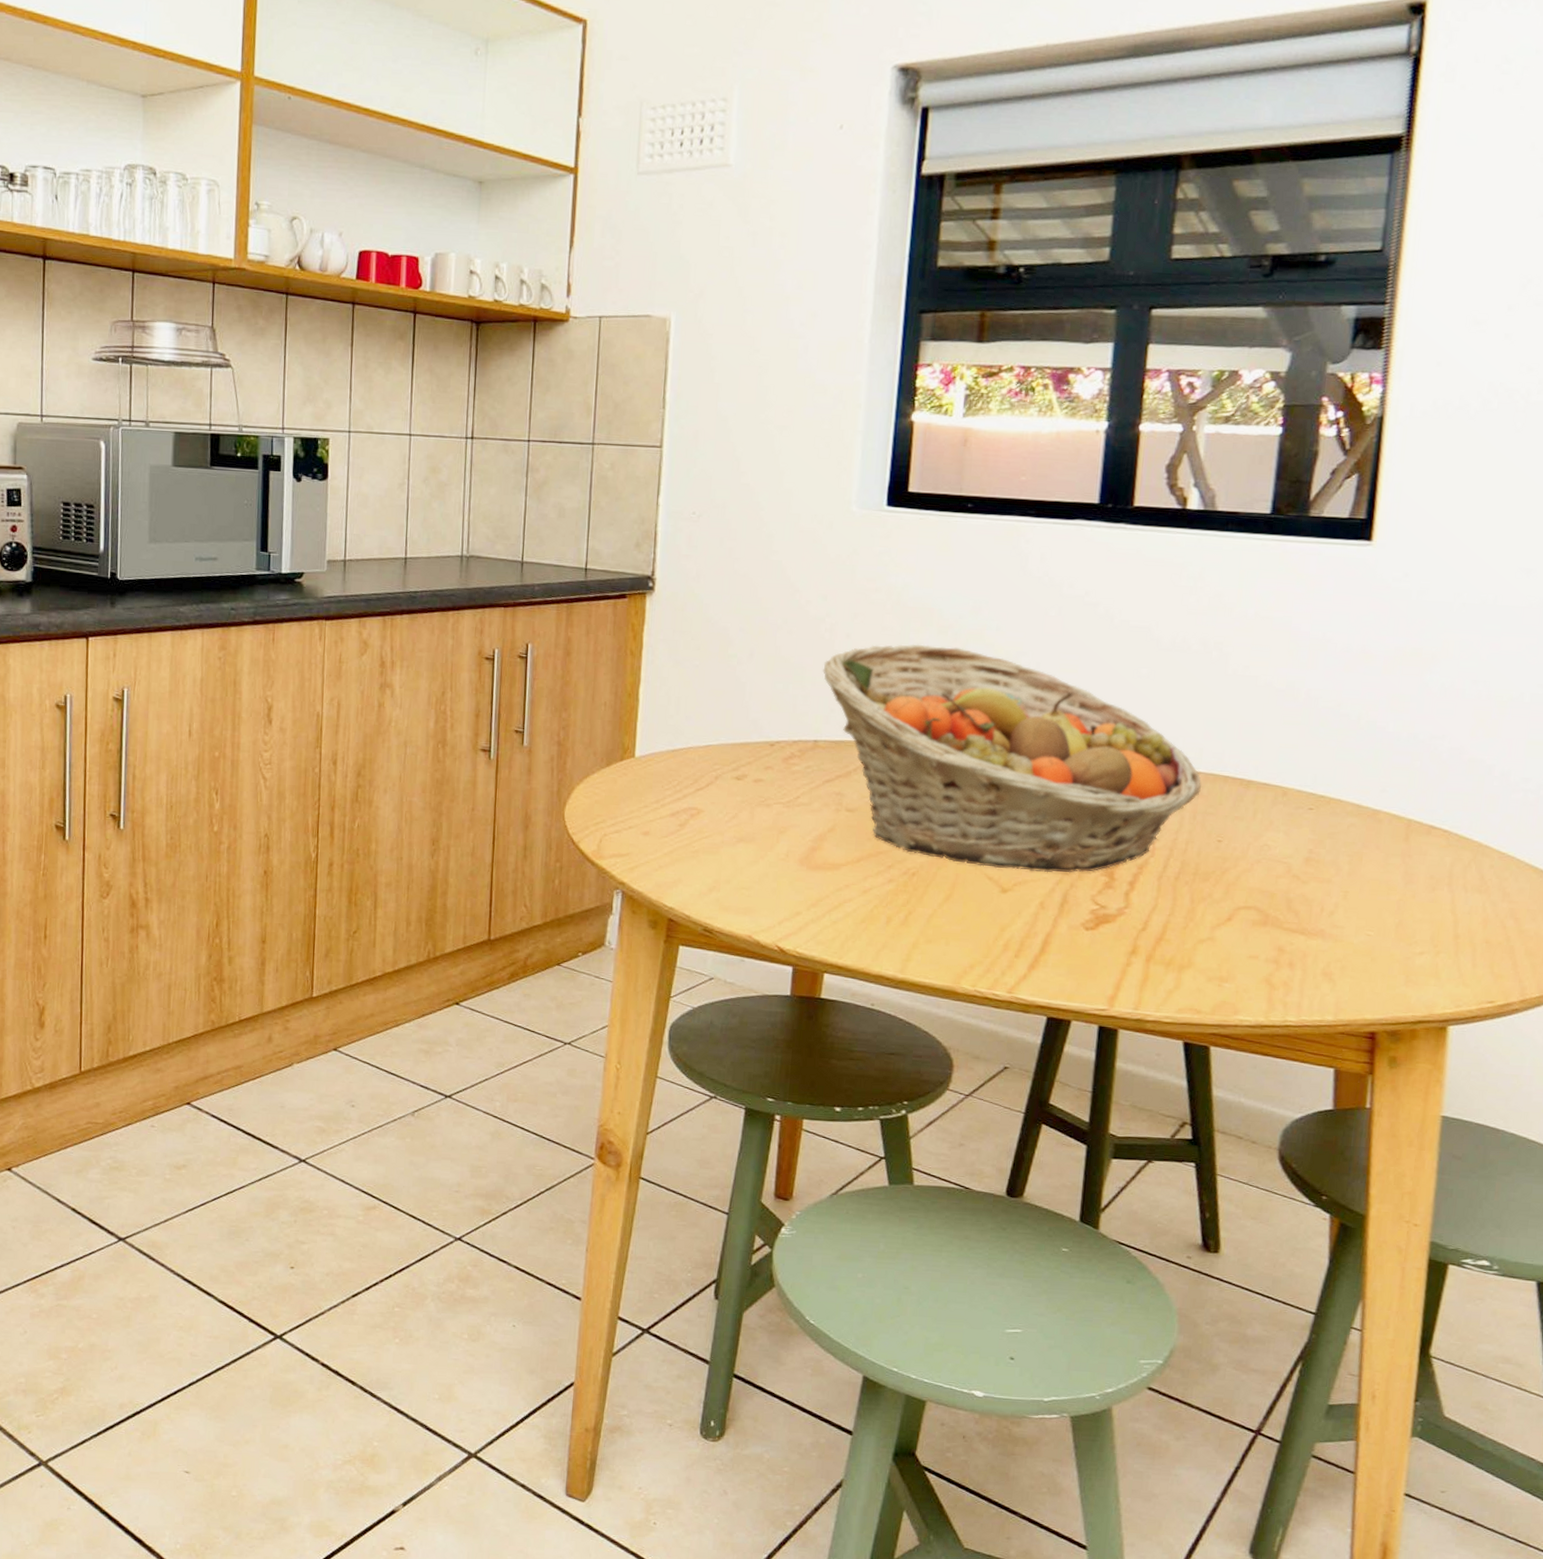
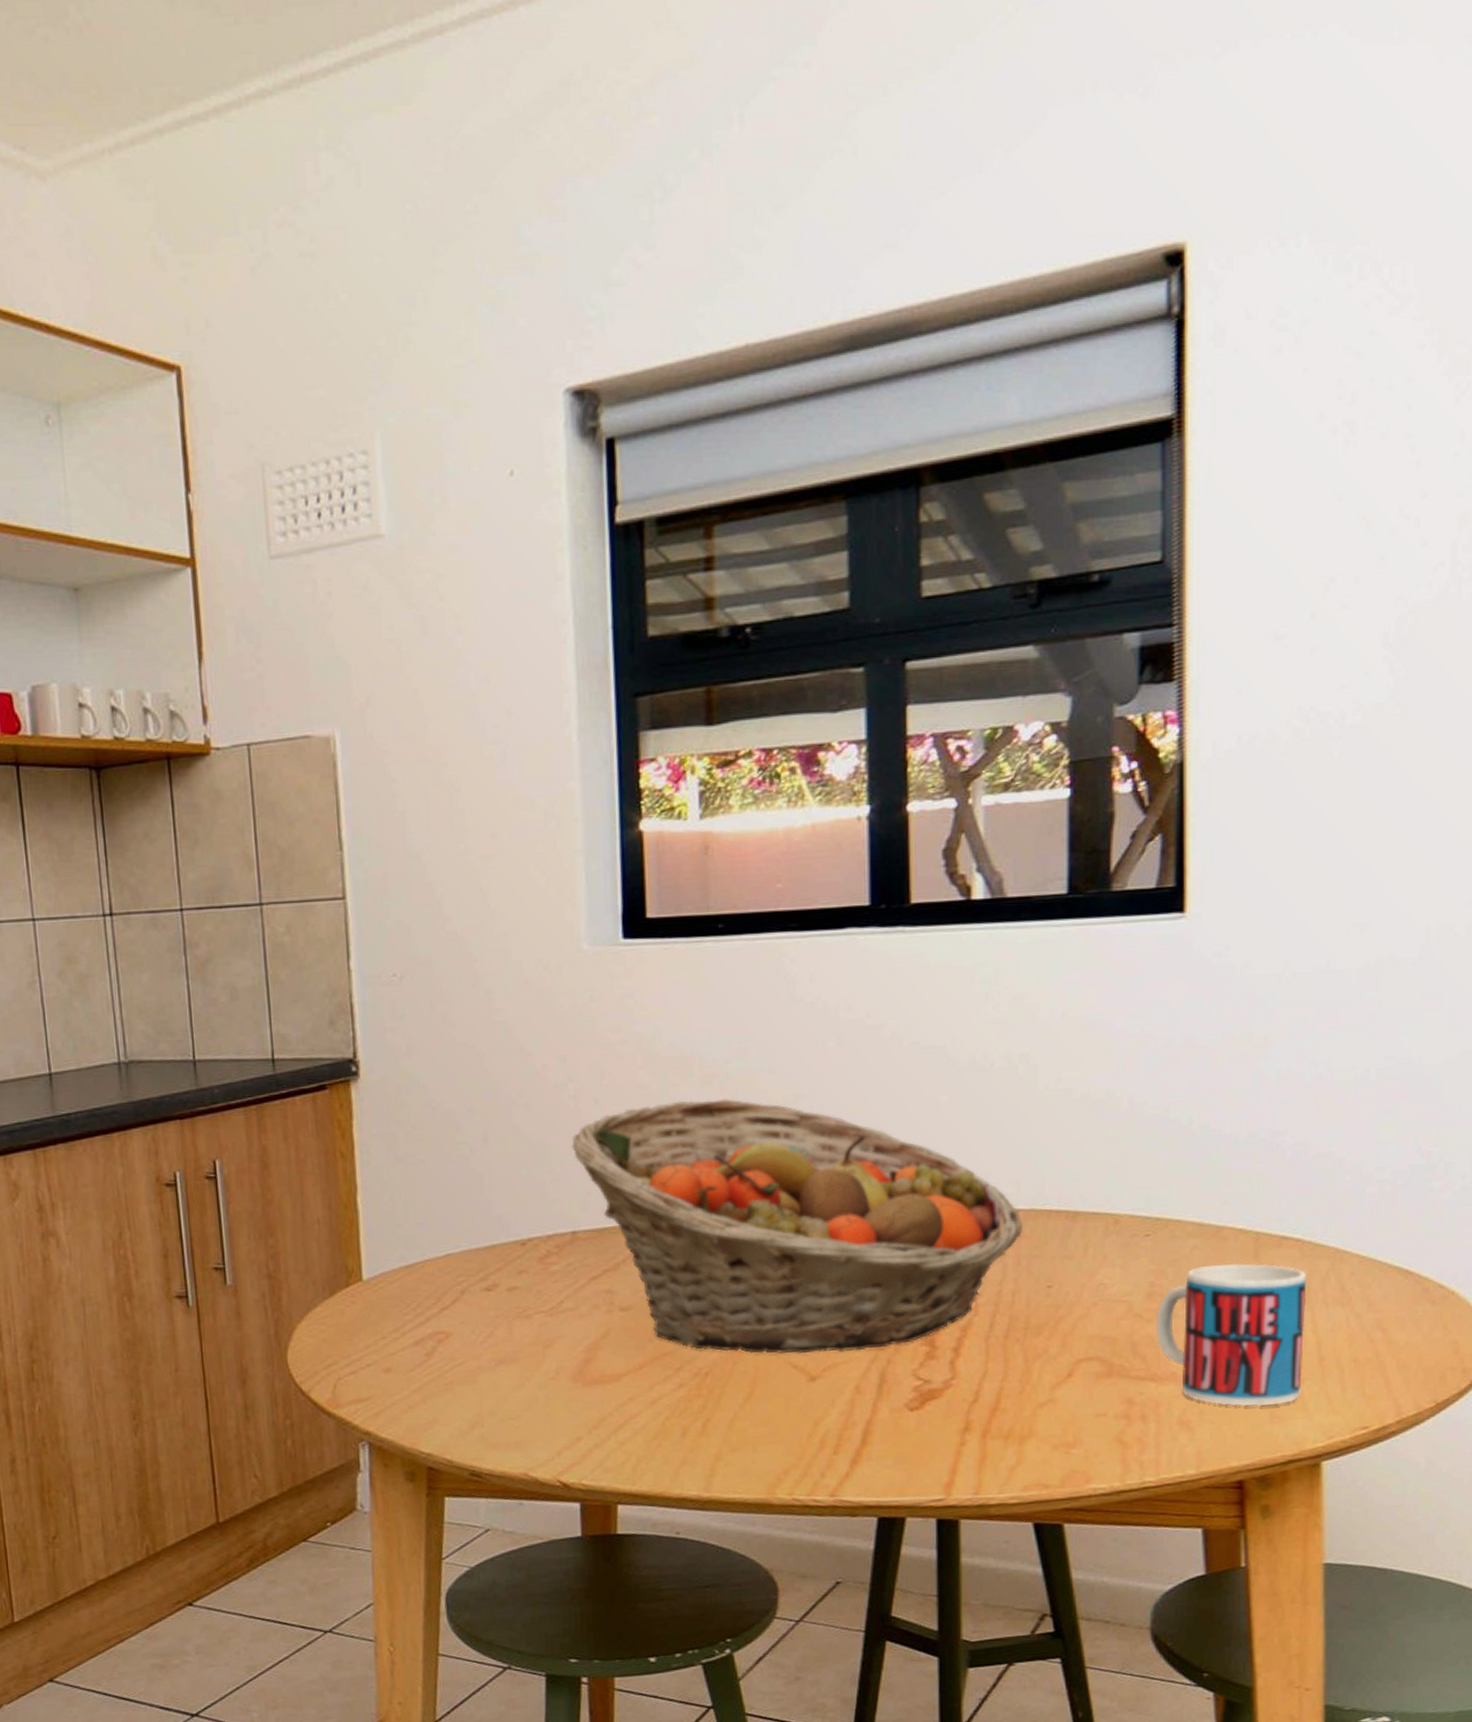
mug: none [1310,842,1450,971] -> present [1156,1263,1307,1407]

